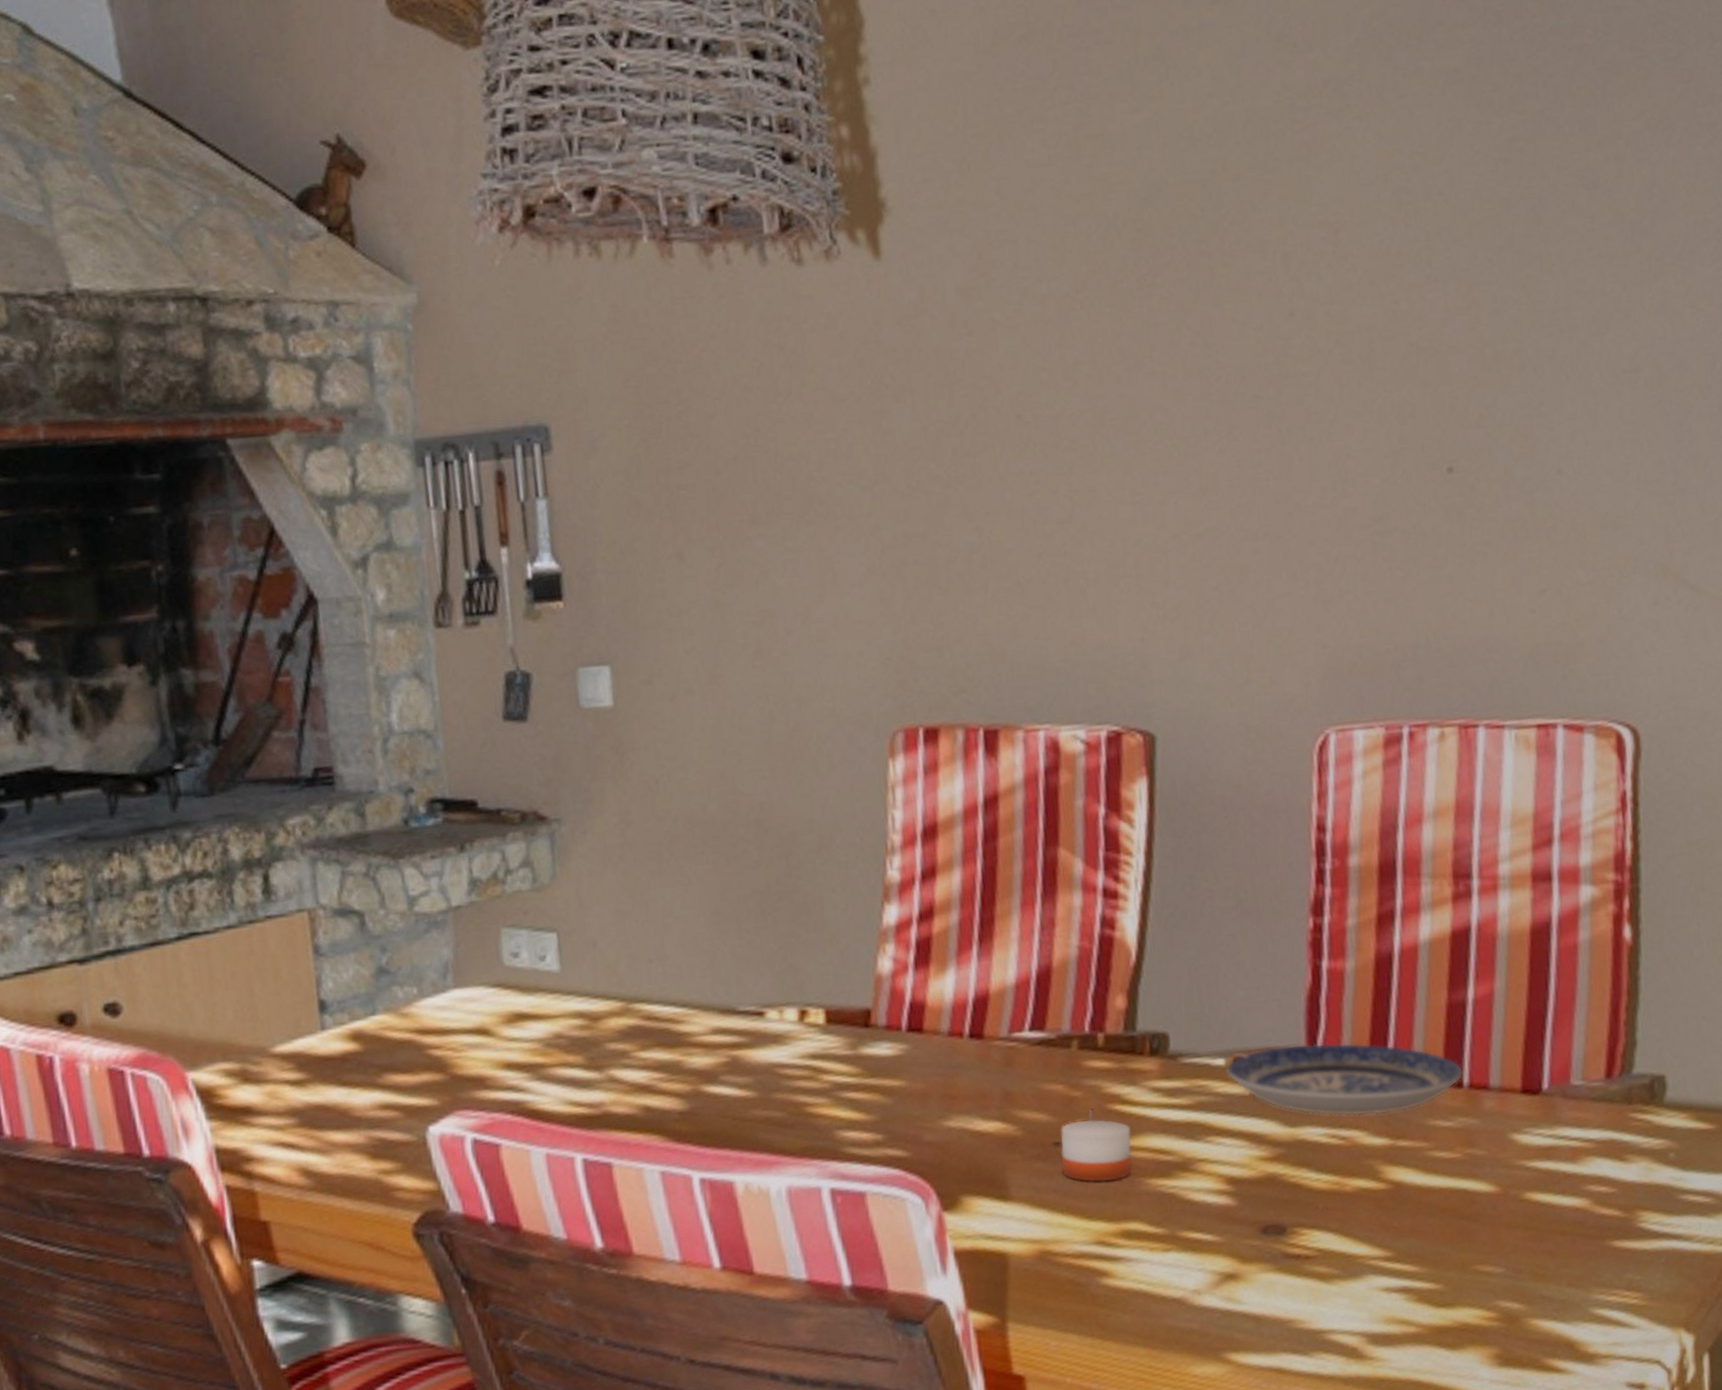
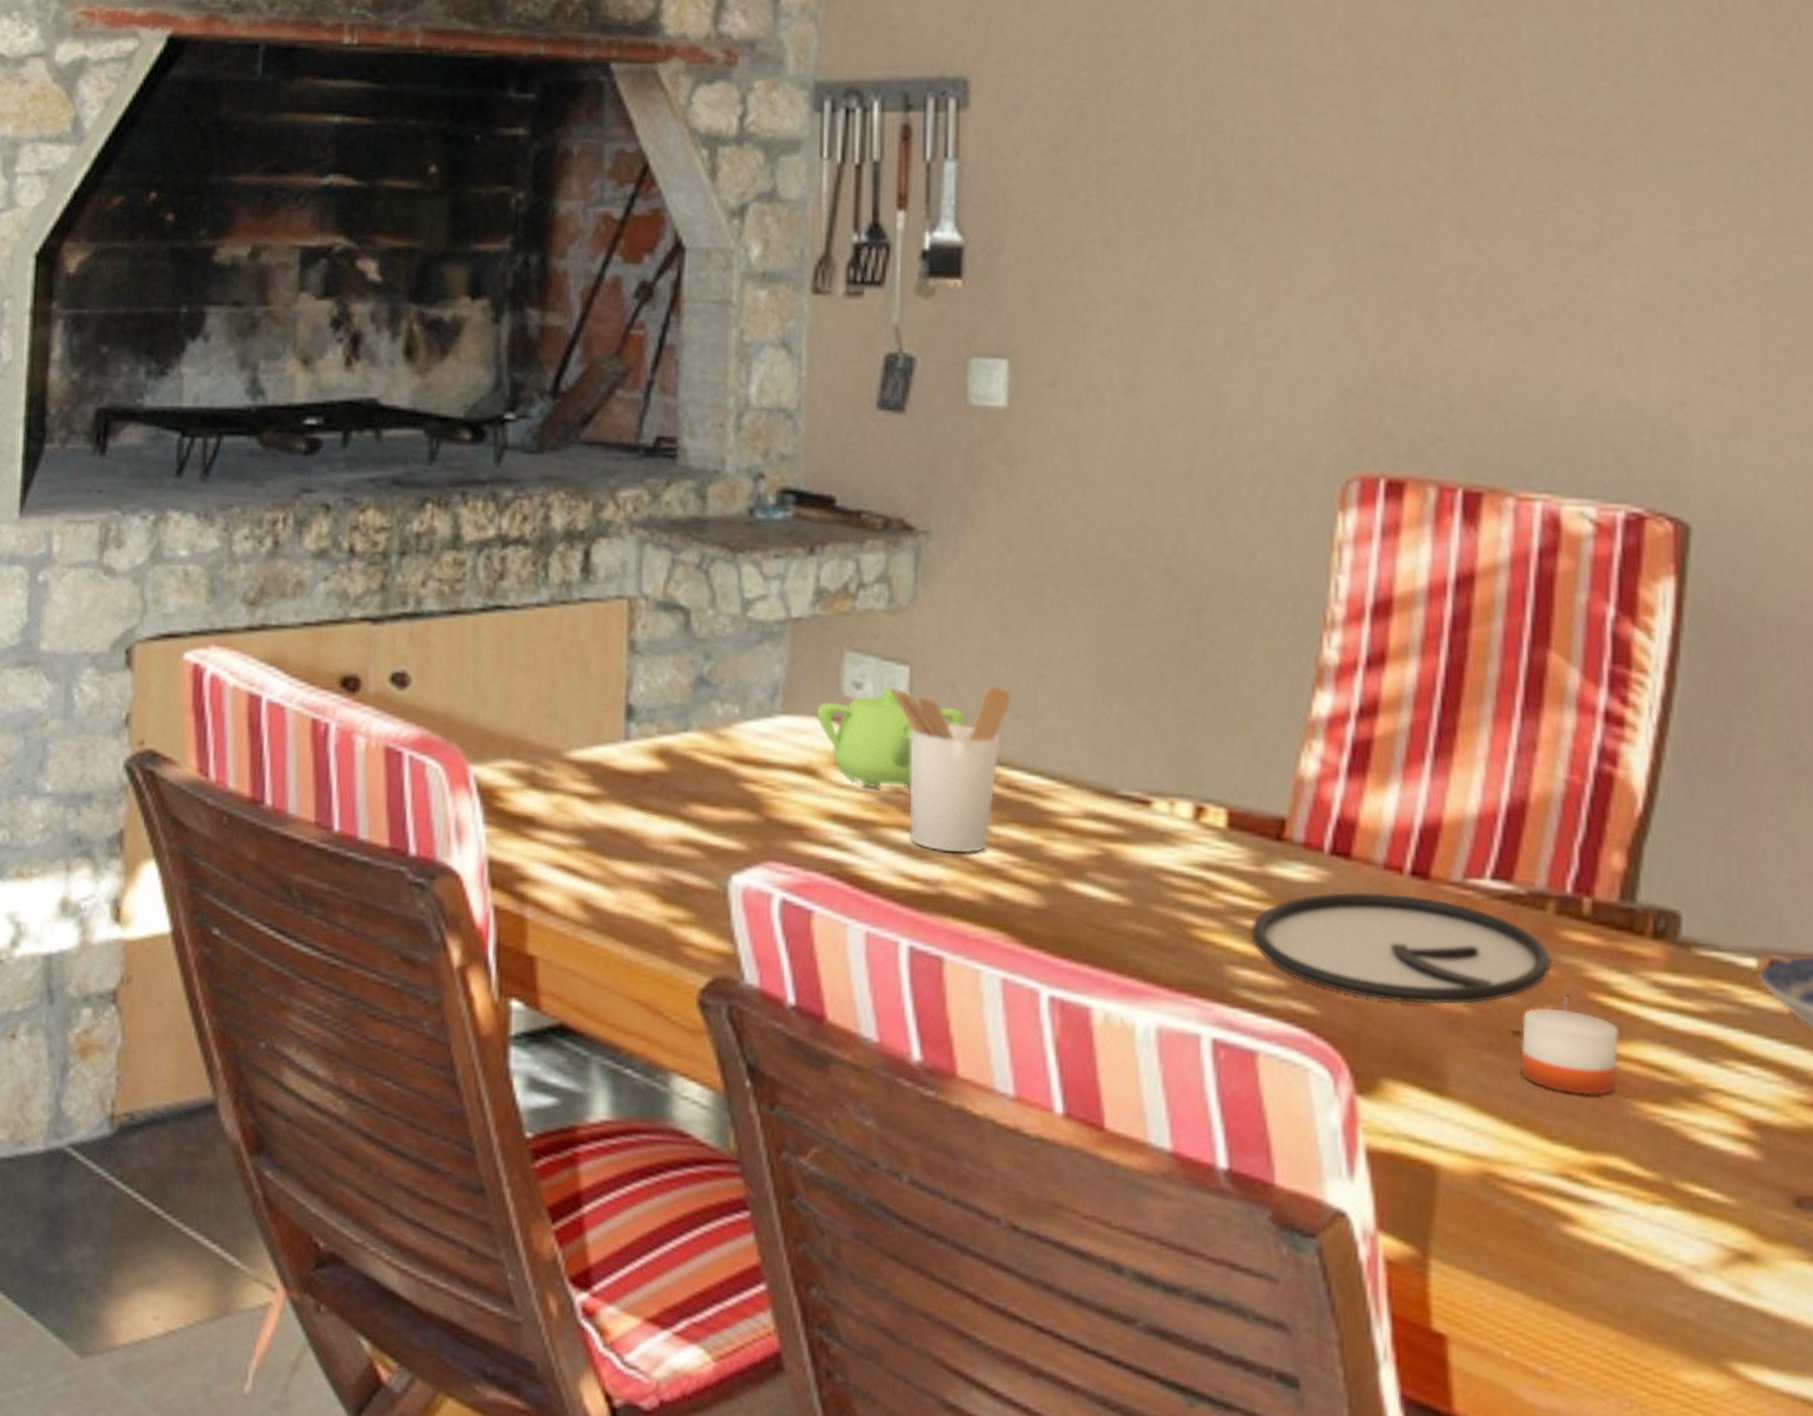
teapot: none [483,951,607,1038] -> present [816,687,965,791]
utensil holder: none [543,938,644,1080] -> present [890,686,1011,854]
plate: none [851,1052,1079,1137] -> present [1251,892,1552,1005]

